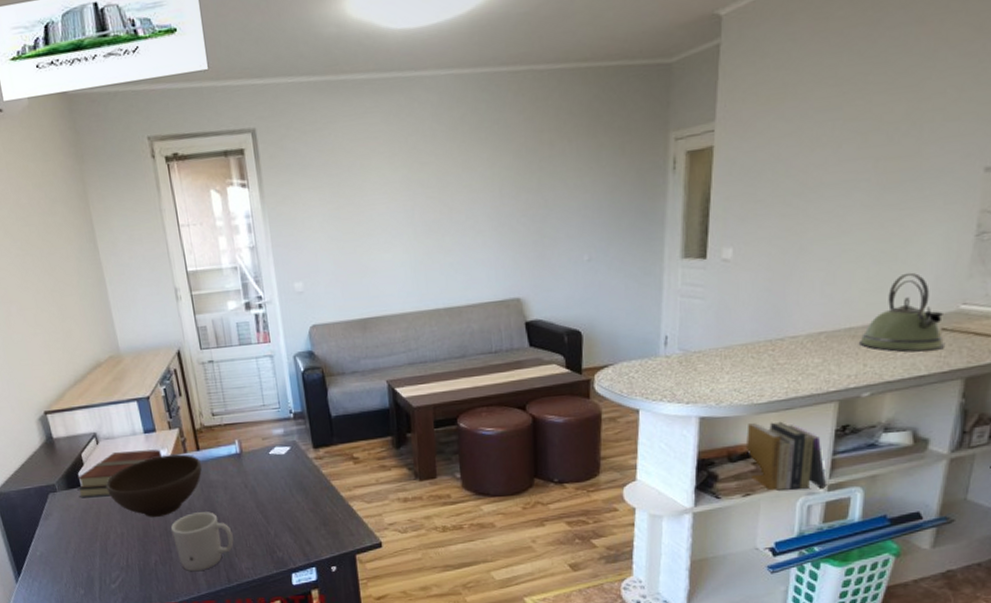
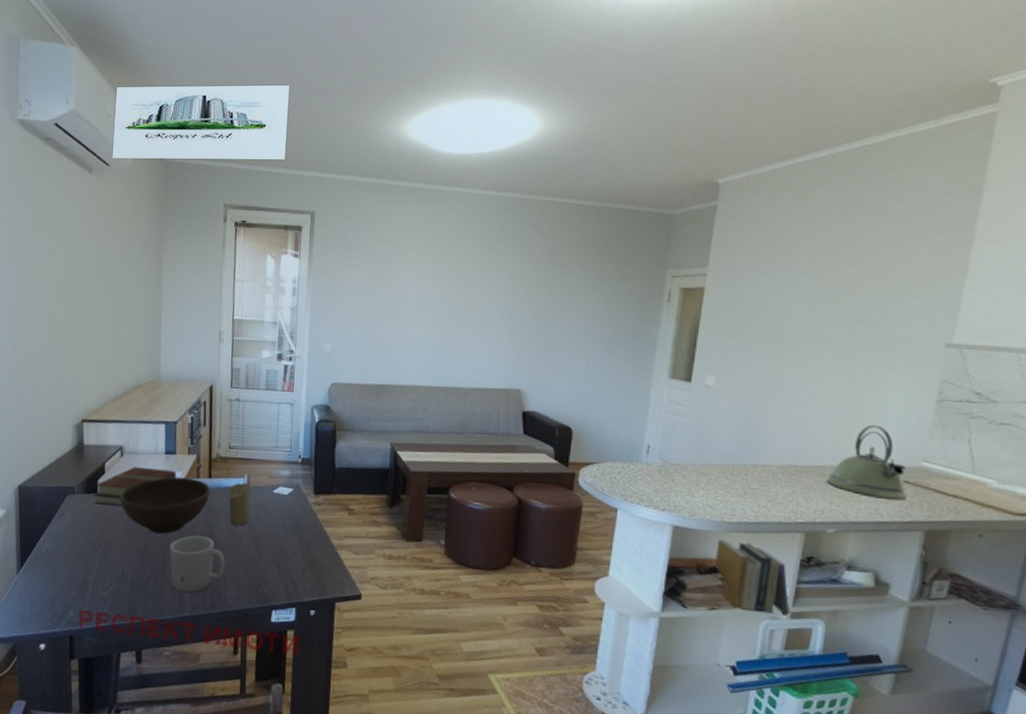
candle: none [222,449,249,495] -> present [229,483,251,526]

